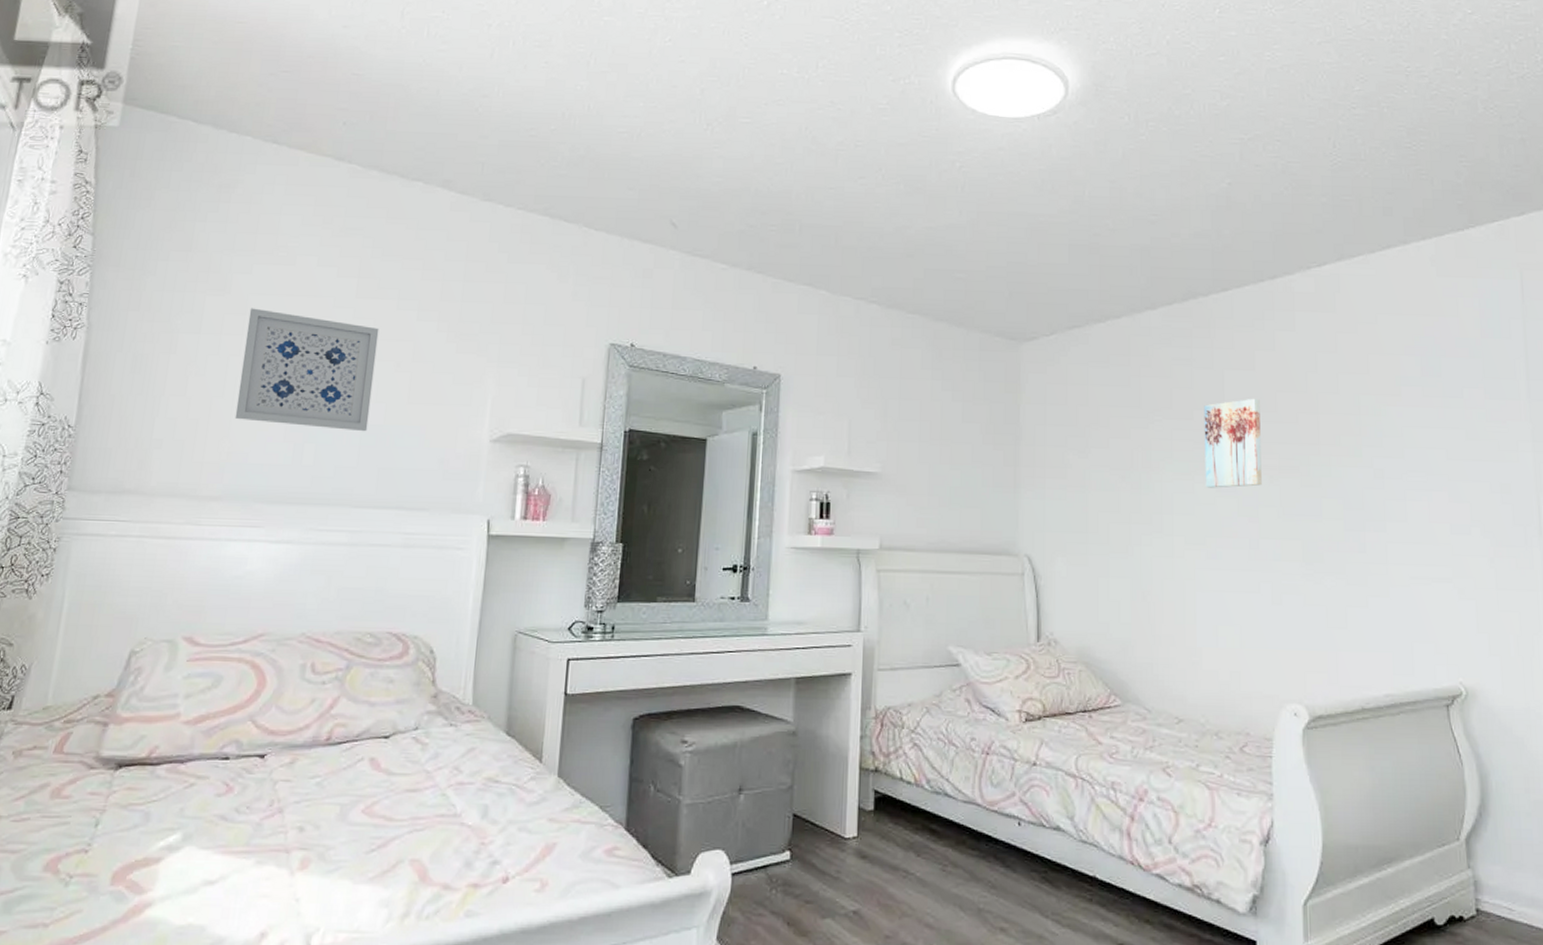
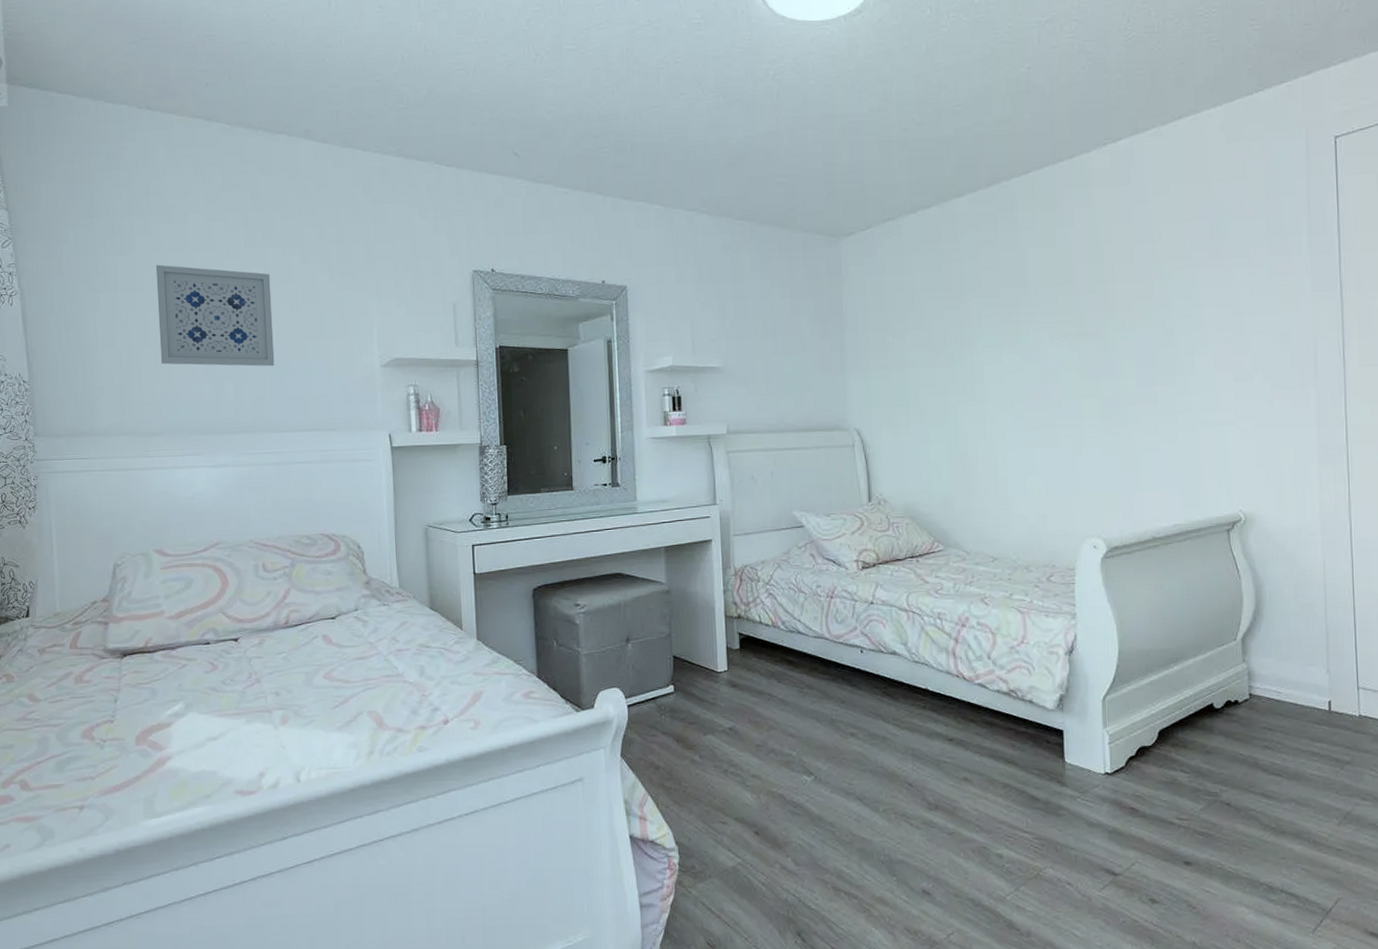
wall art: present [1204,398,1262,488] -> none [1009,272,1063,358]

